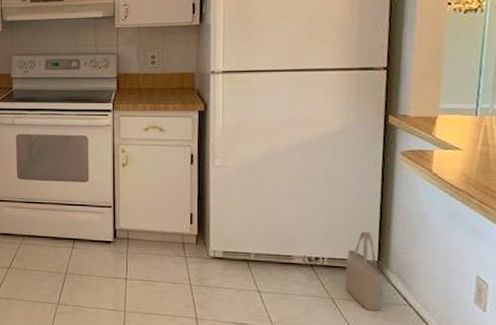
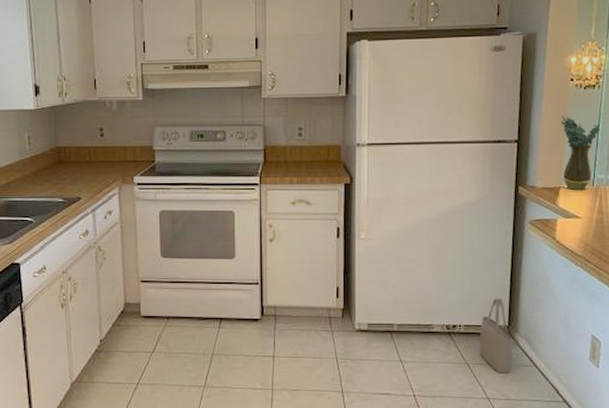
vase: none [437,41,483,120] -> present [561,115,600,190]

